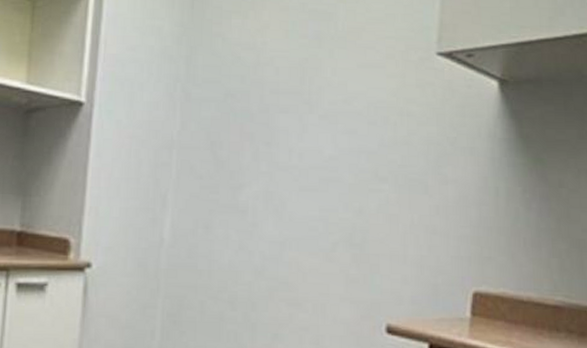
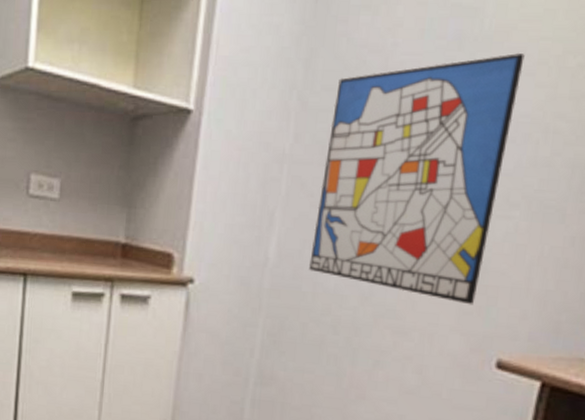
wall art: none [203,49,375,274] -> present [309,52,525,305]

